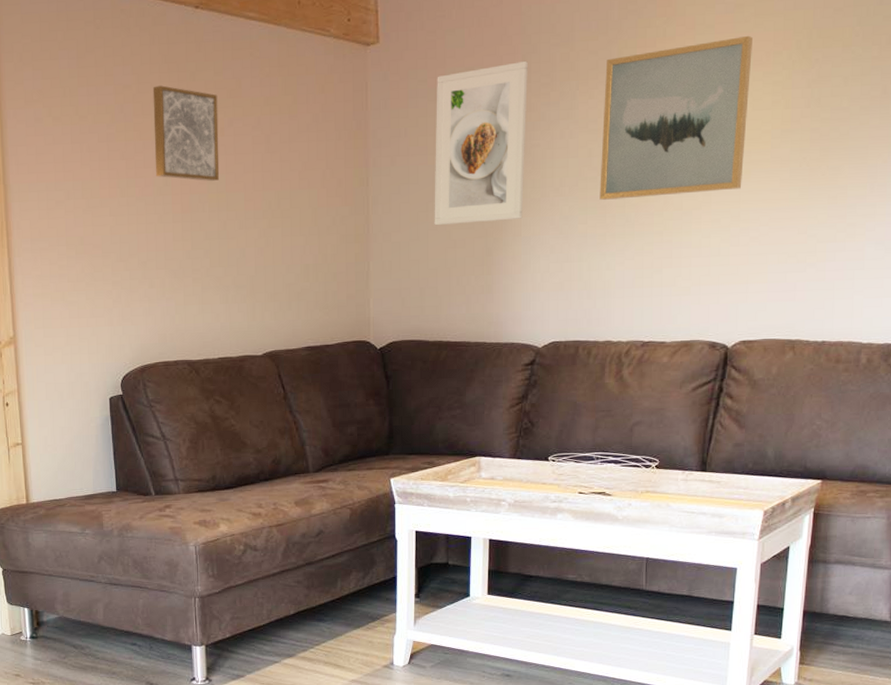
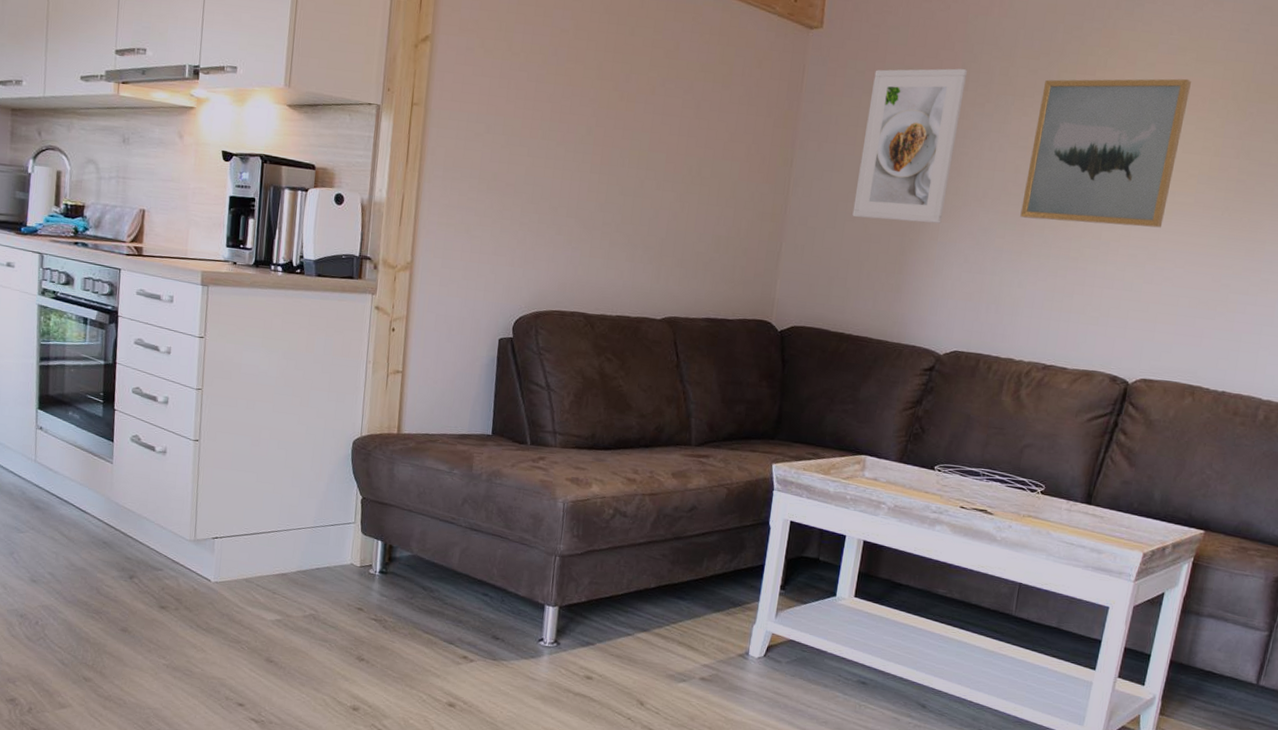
wall art: present [152,85,220,182] -> none [579,34,654,139]

